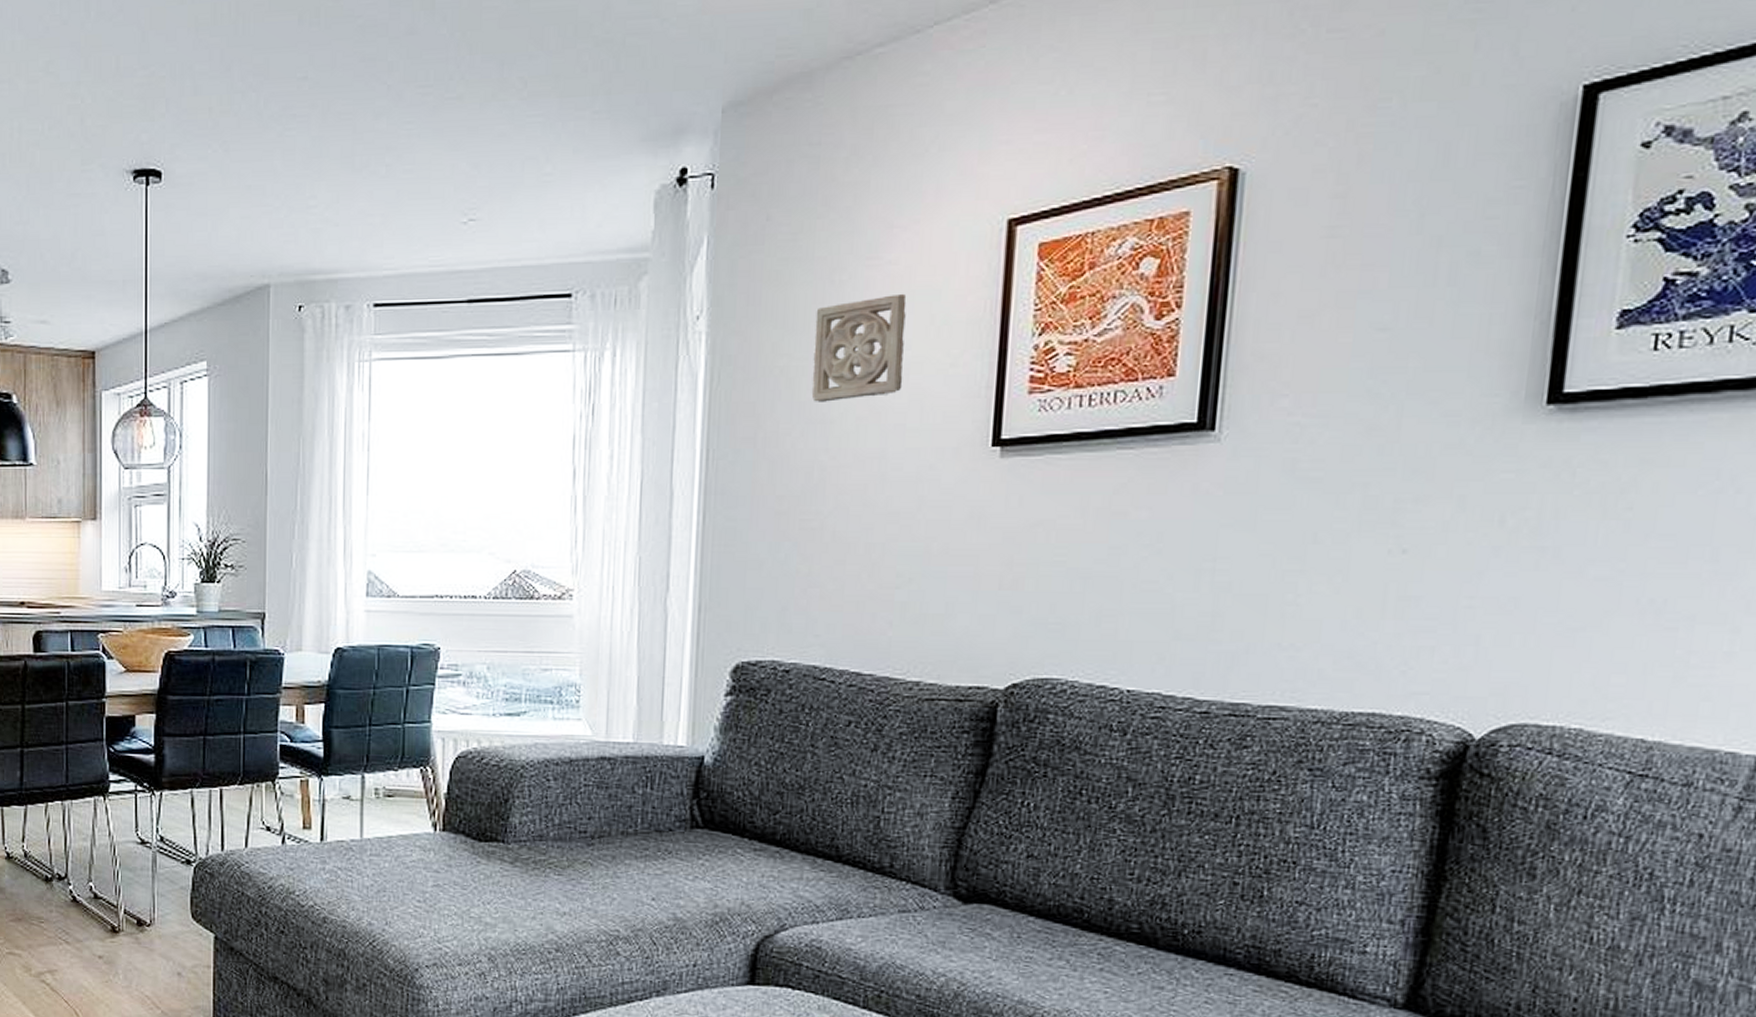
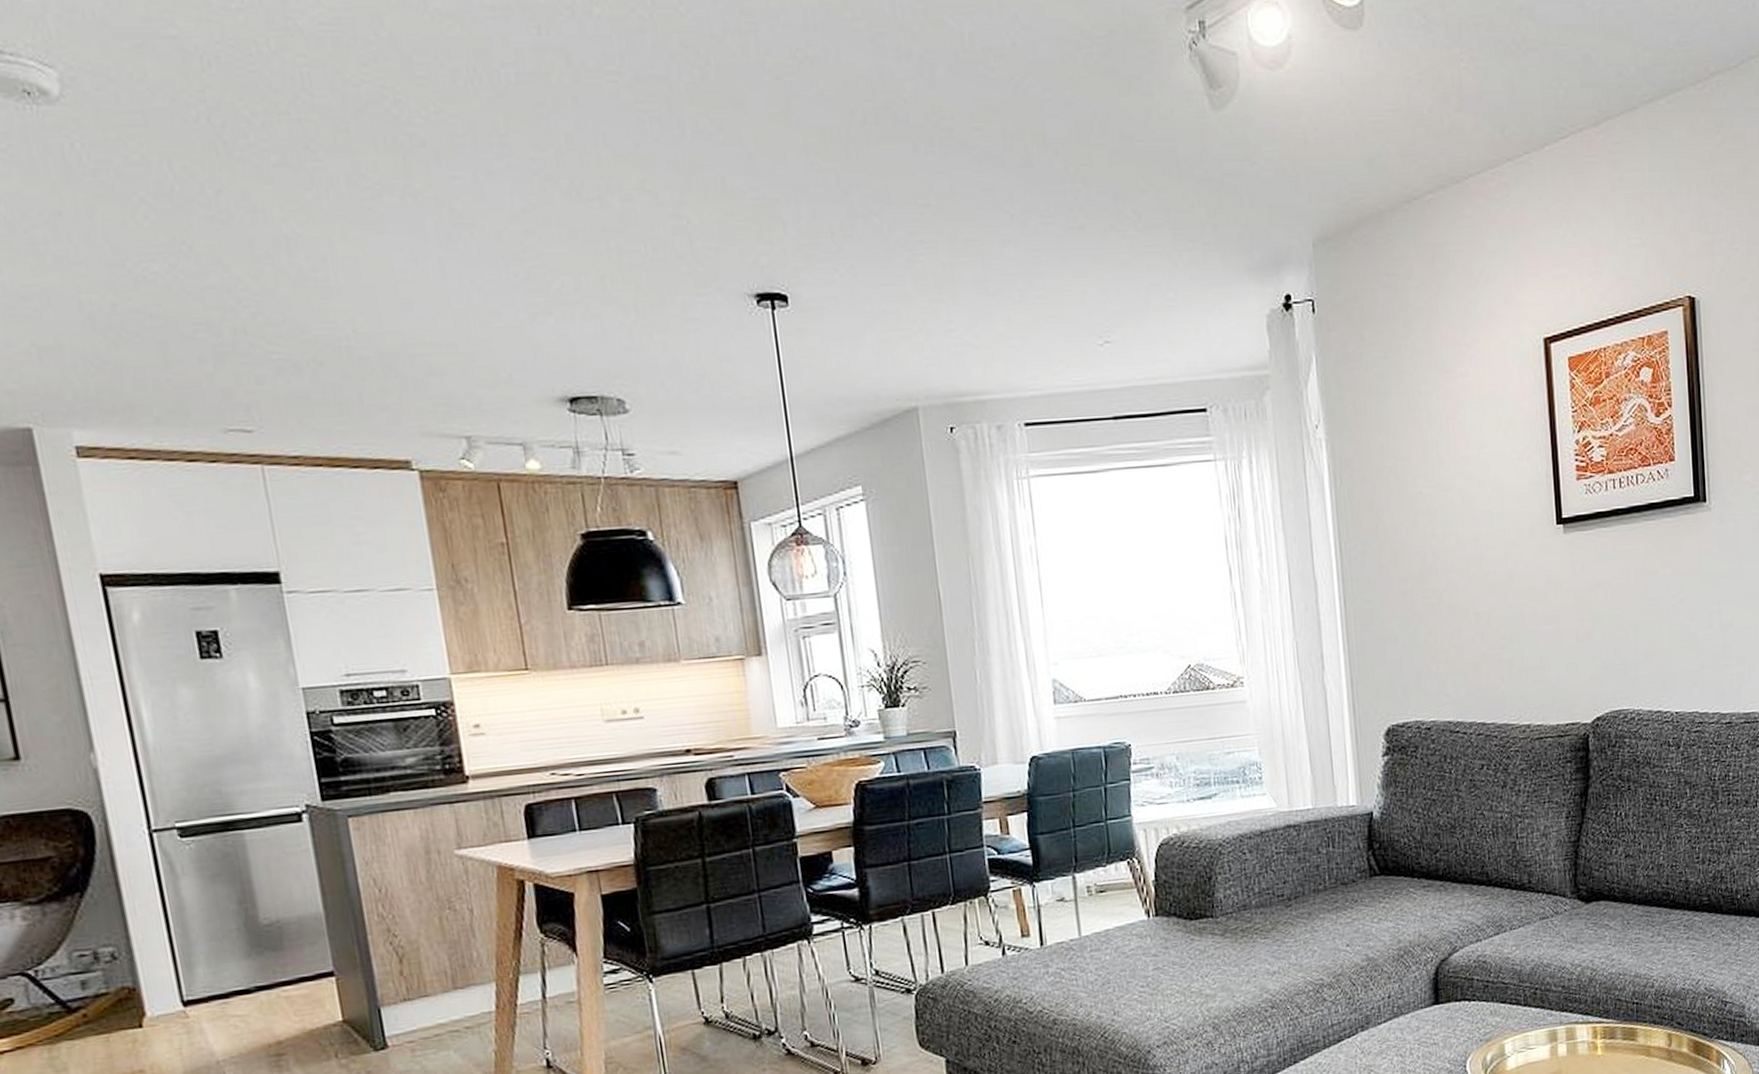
wall ornament: present [811,293,907,402] -> none [1411,400,1485,496]

